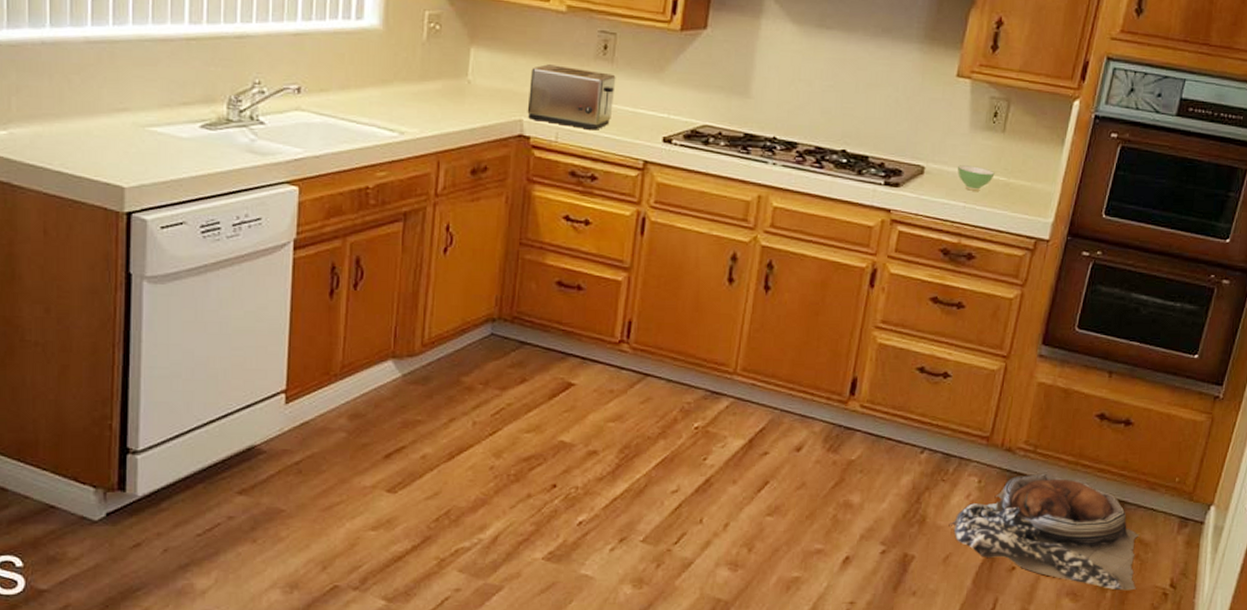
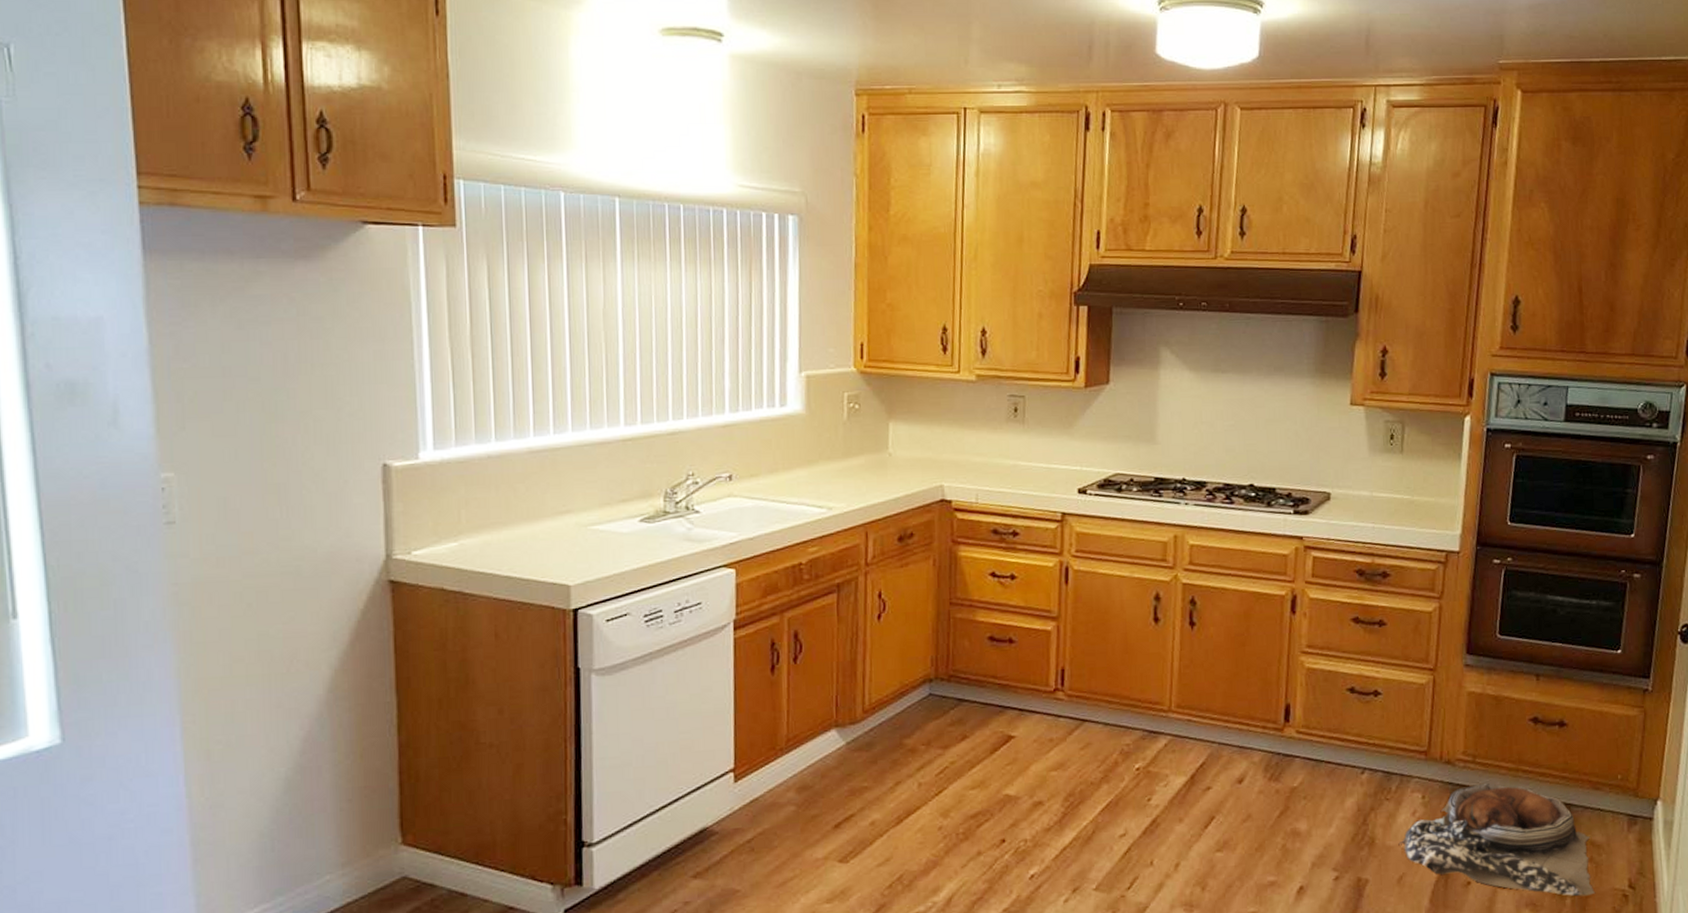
toaster: present [527,64,616,130] -> none [946,431,1029,489]
bowl: present [957,165,995,191] -> none [1361,487,1399,511]

